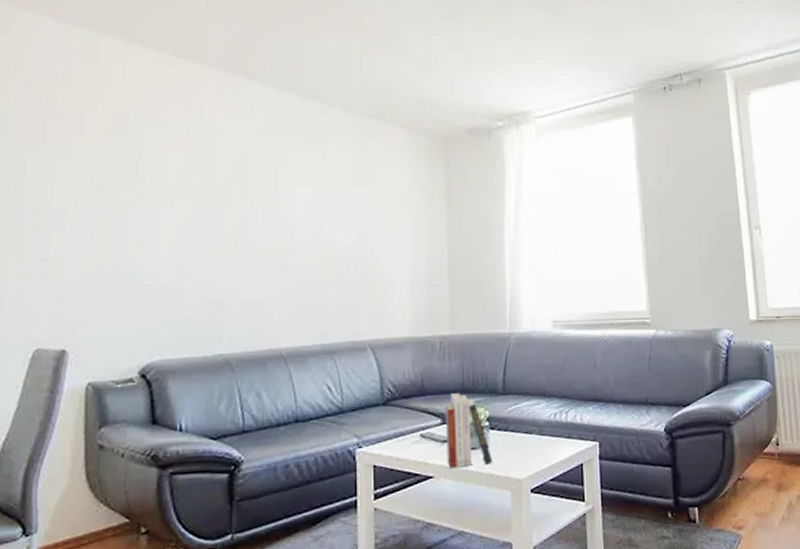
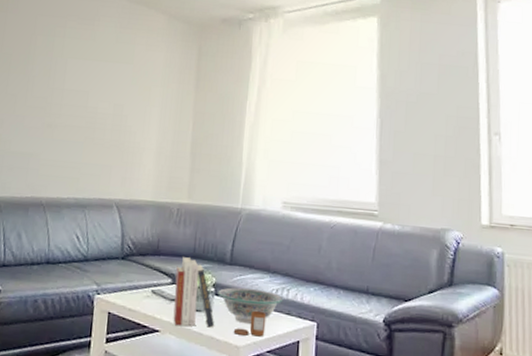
decorative bowl: none [493,417,563,455] -> present [218,287,284,325]
candle: none [513,438,547,467] -> present [233,310,267,337]

